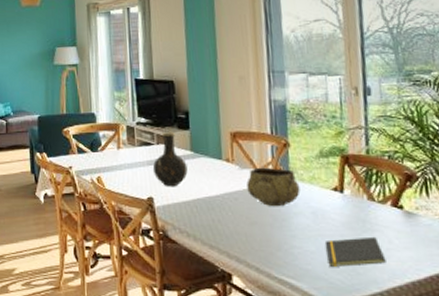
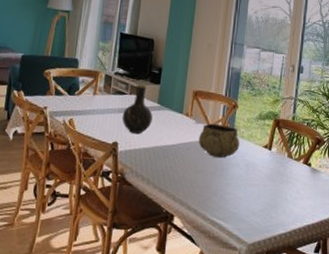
notepad: present [324,236,386,267] -> none [251,187,293,211]

